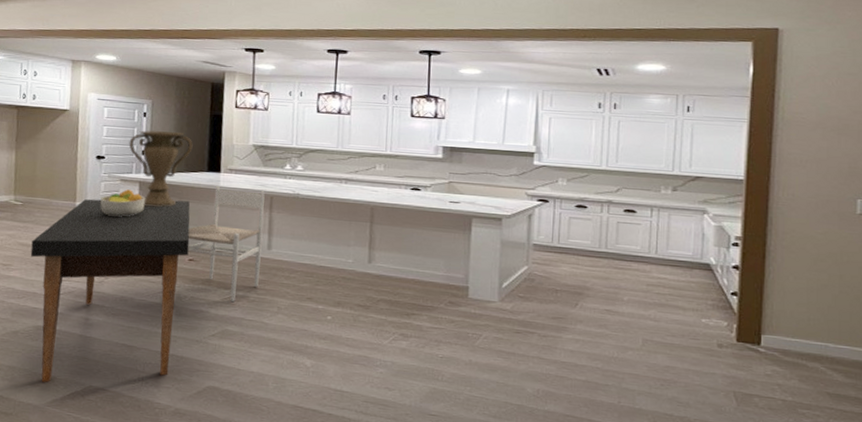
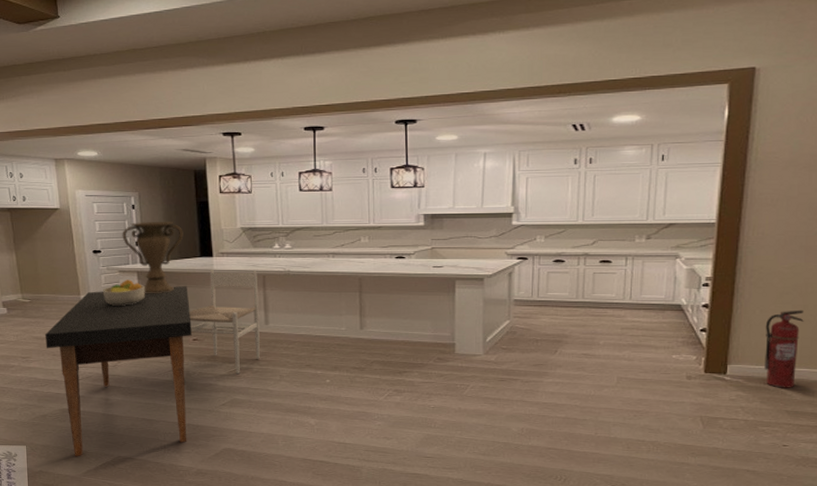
fire extinguisher: none [800,279,841,367] -> present [764,310,804,388]

